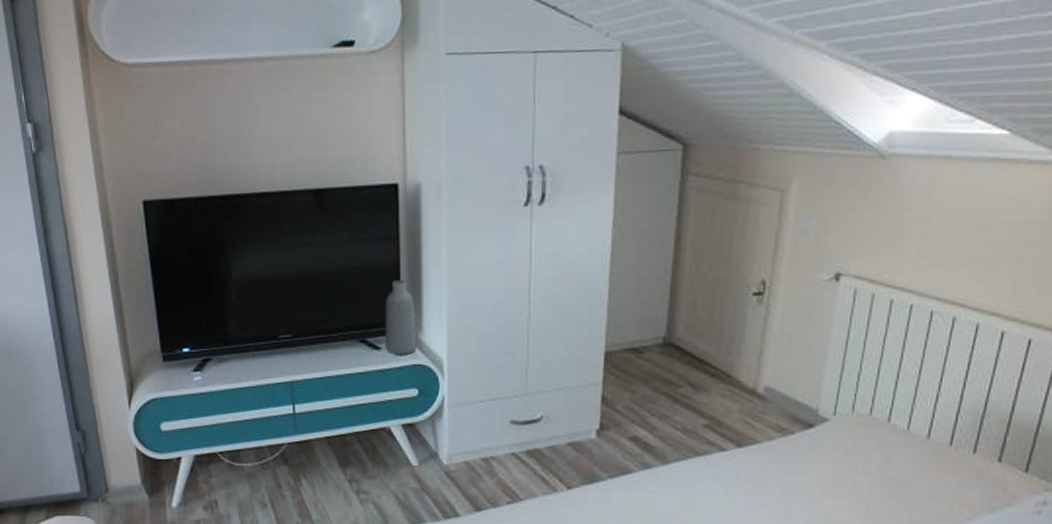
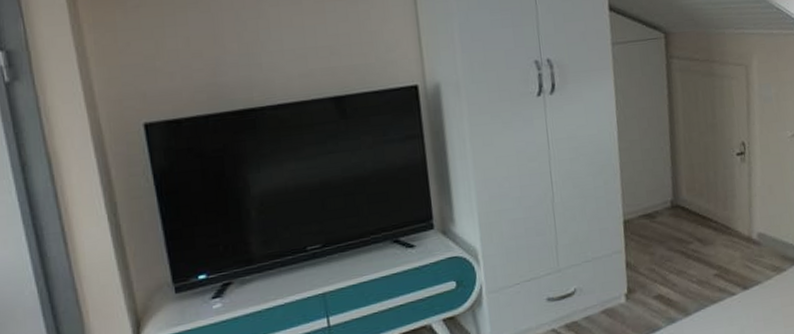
vase: present [385,280,417,355] -> none [415,176,451,251]

